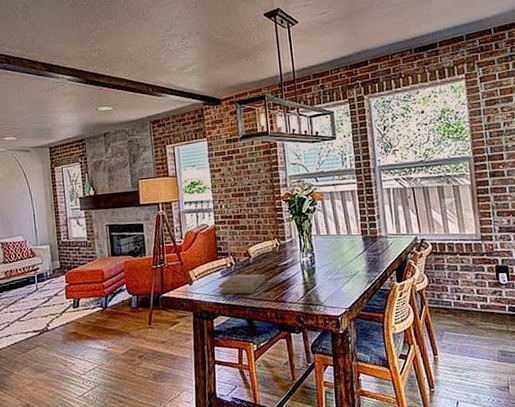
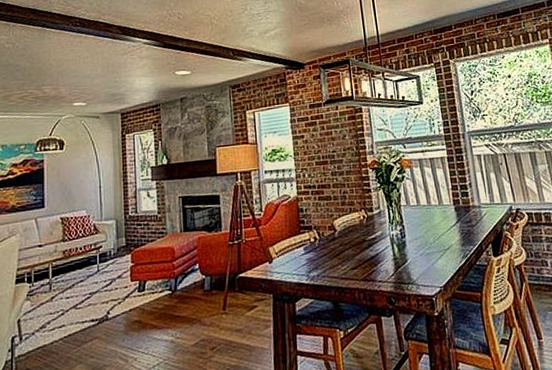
book: present [218,273,266,294] -> none [301,249,353,273]

